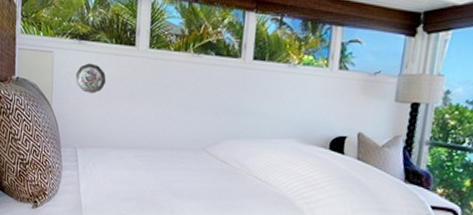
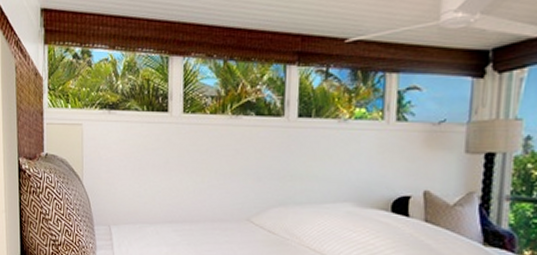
decorative plate: present [76,63,106,94] -> none [107,134,139,166]

